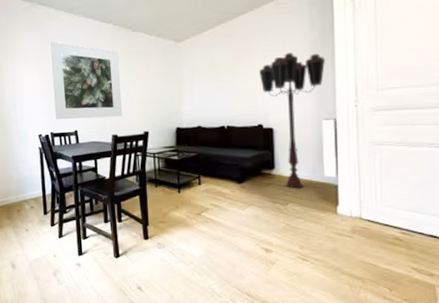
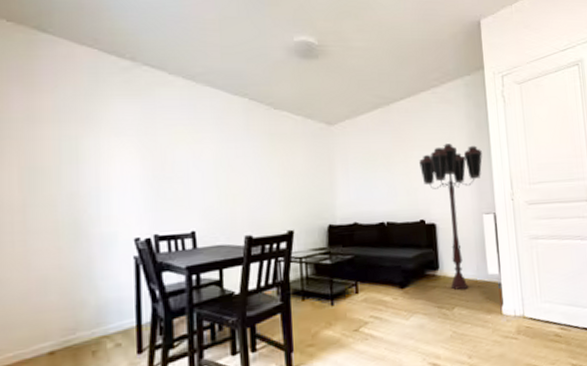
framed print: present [48,41,123,120] -> none [156,113,260,218]

